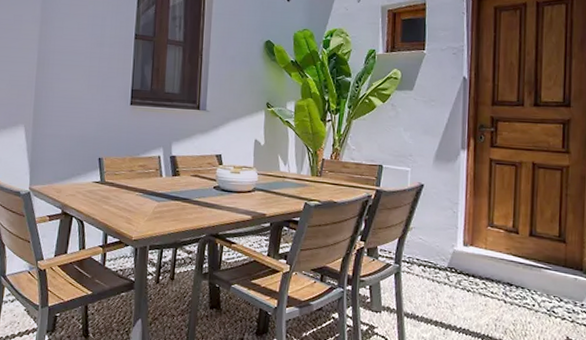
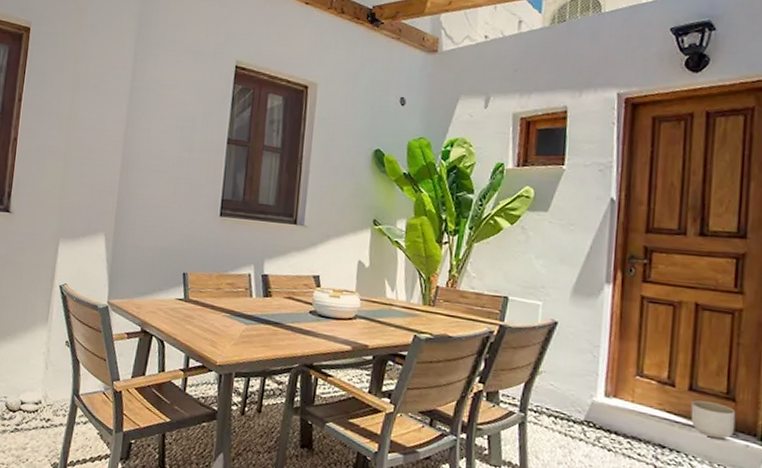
planter: none [531,244,567,275] -> present [690,400,736,440]

